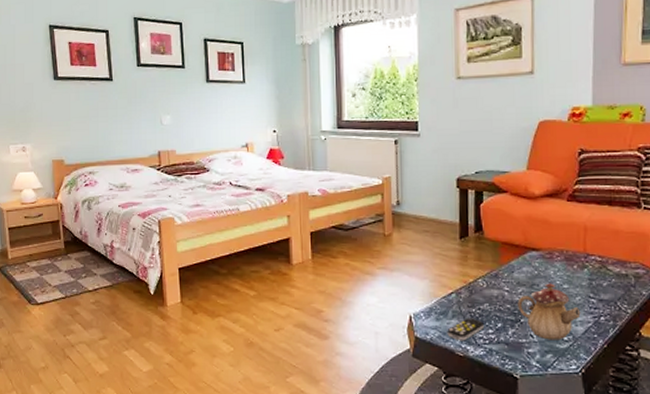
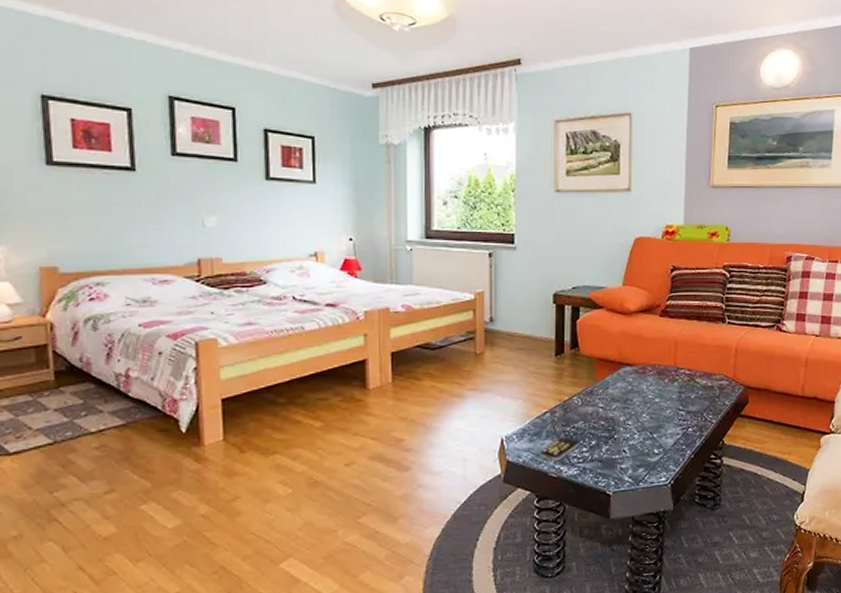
teapot: present [517,283,581,340] -> none [611,397,671,455]

